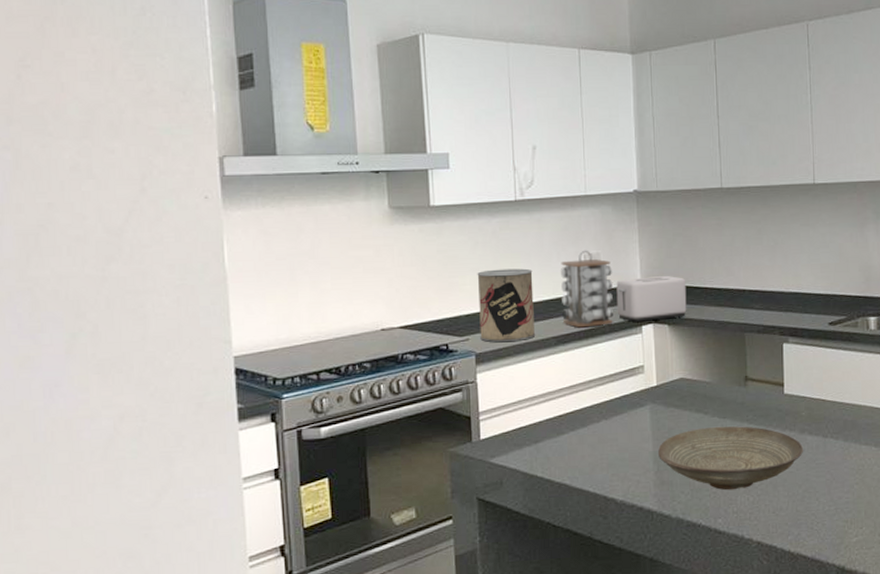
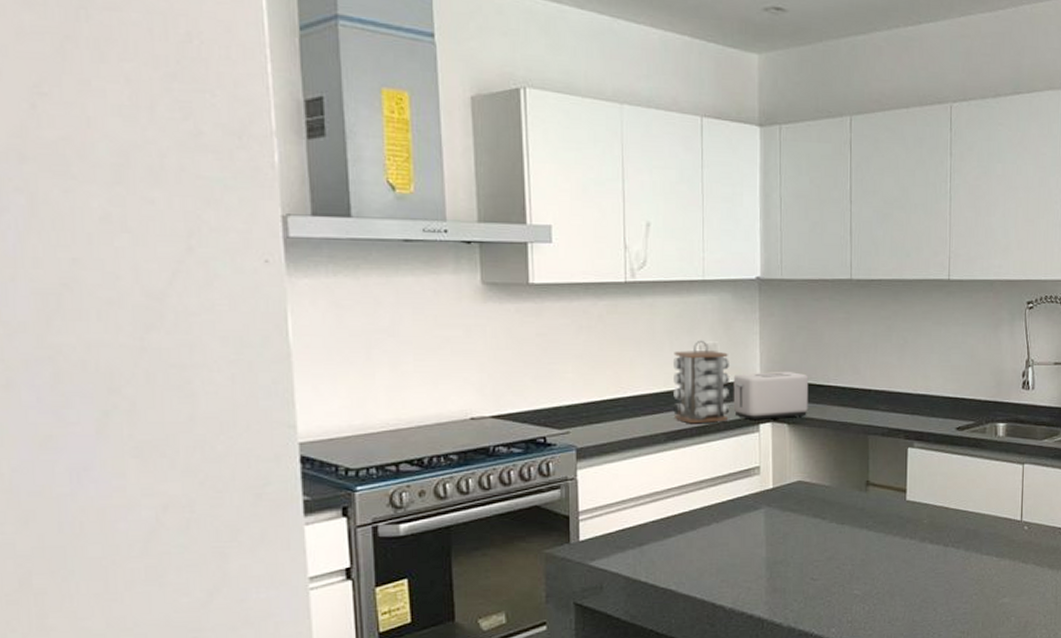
tin can: present [477,268,536,343] -> none [580,357,644,437]
decorative bowl: present [658,426,804,491] -> none [772,532,924,599]

